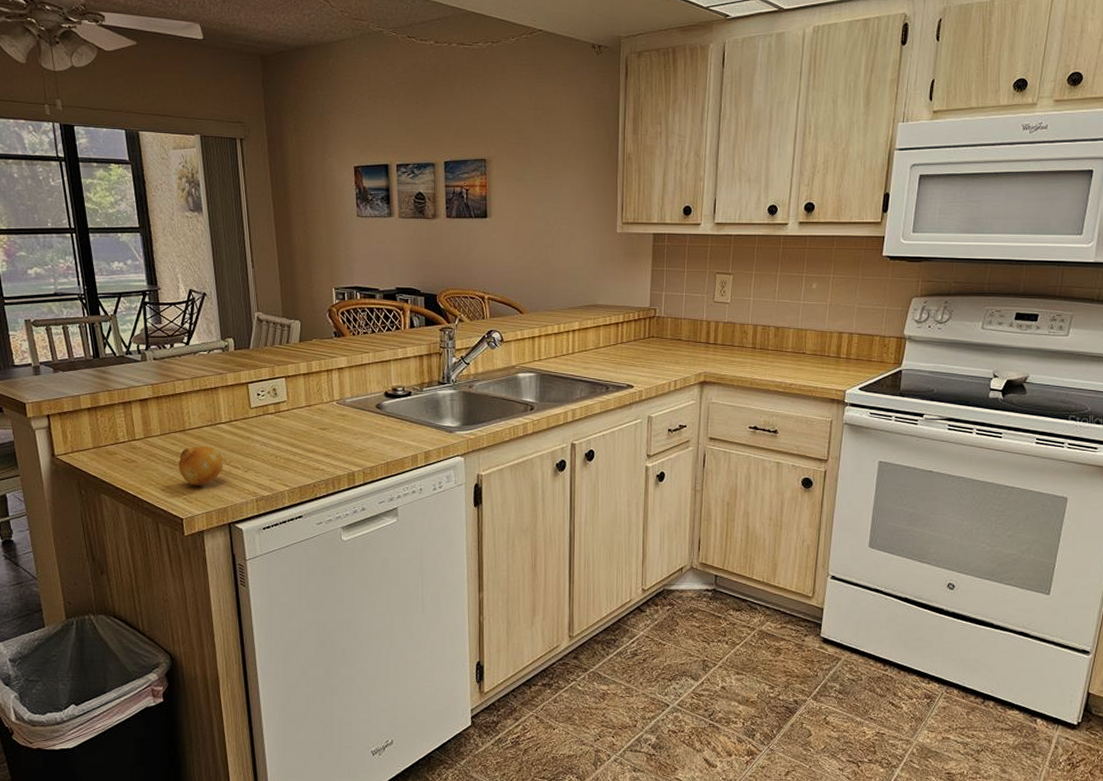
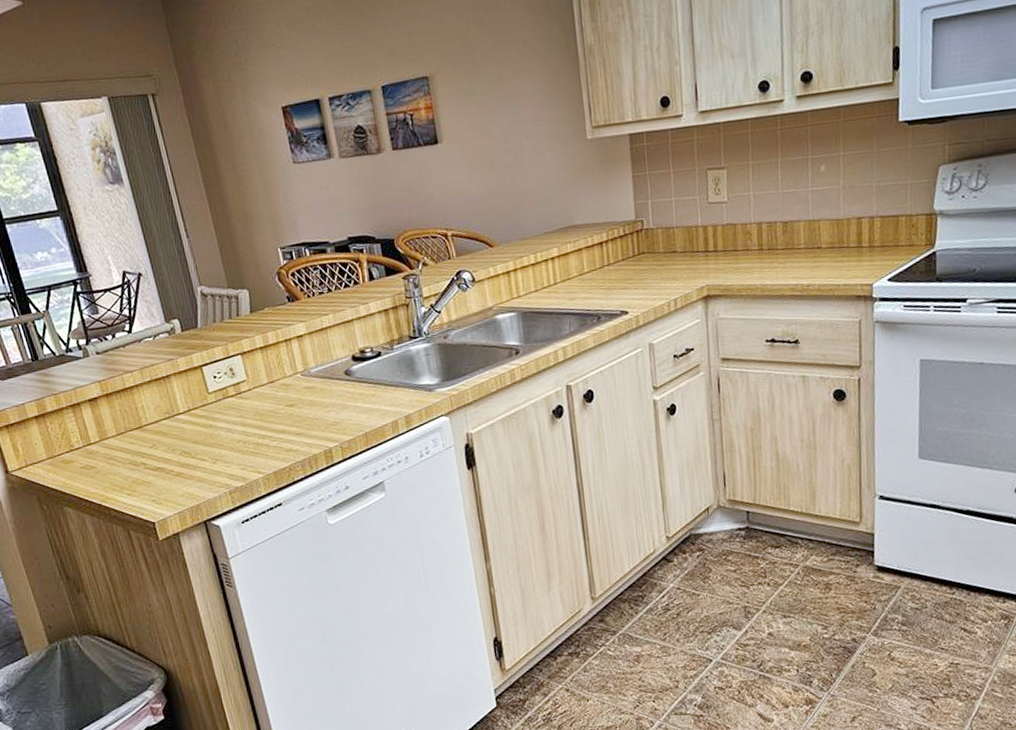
fruit: present [178,445,224,486] -> none [140,440,190,486]

